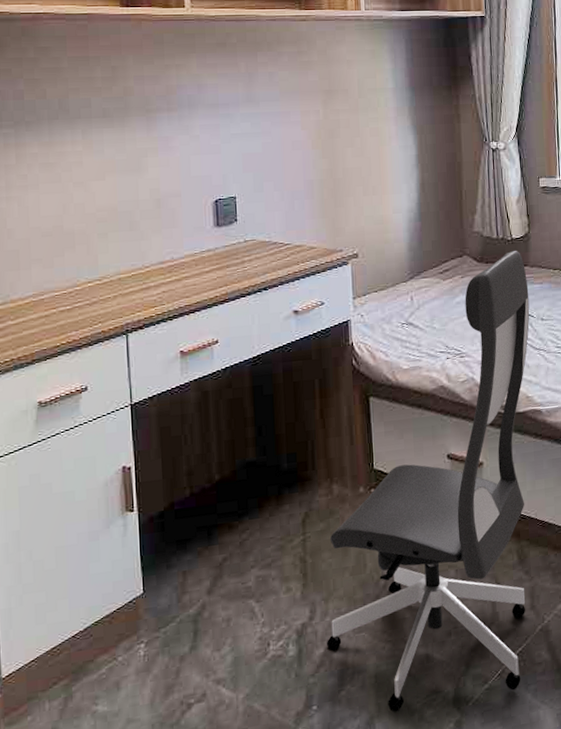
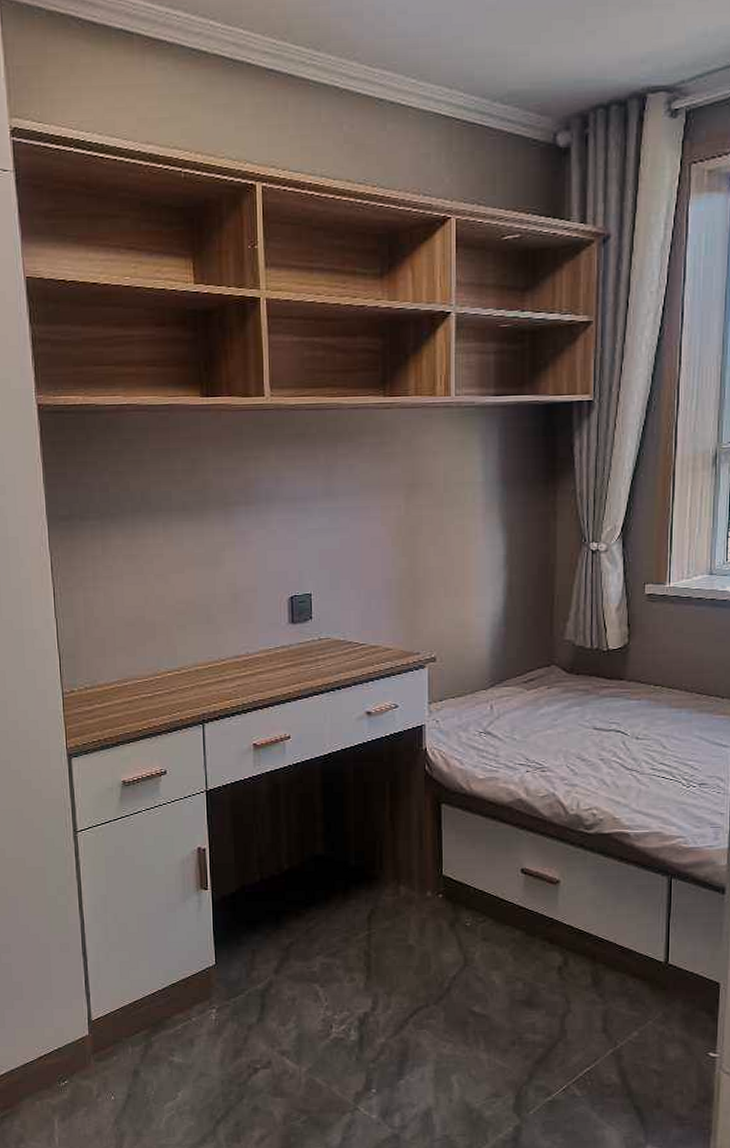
office chair: present [326,250,530,712] -> none [387,662,624,1108]

